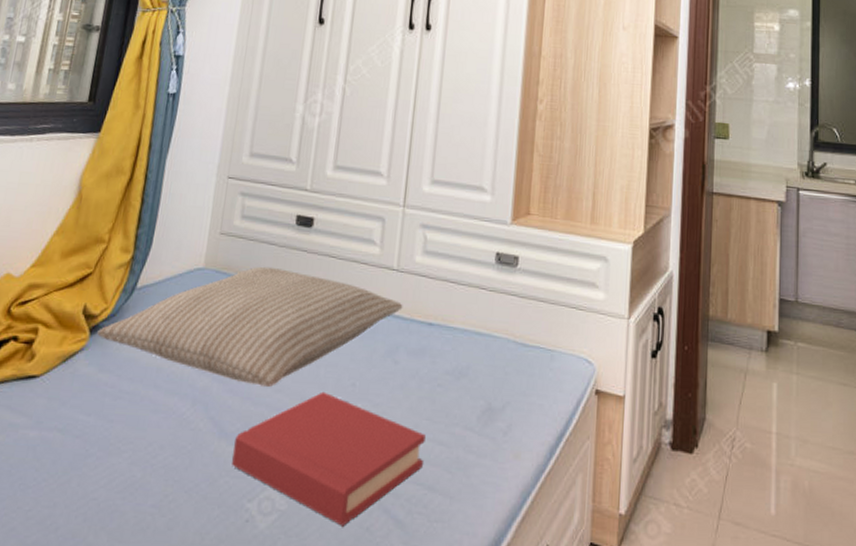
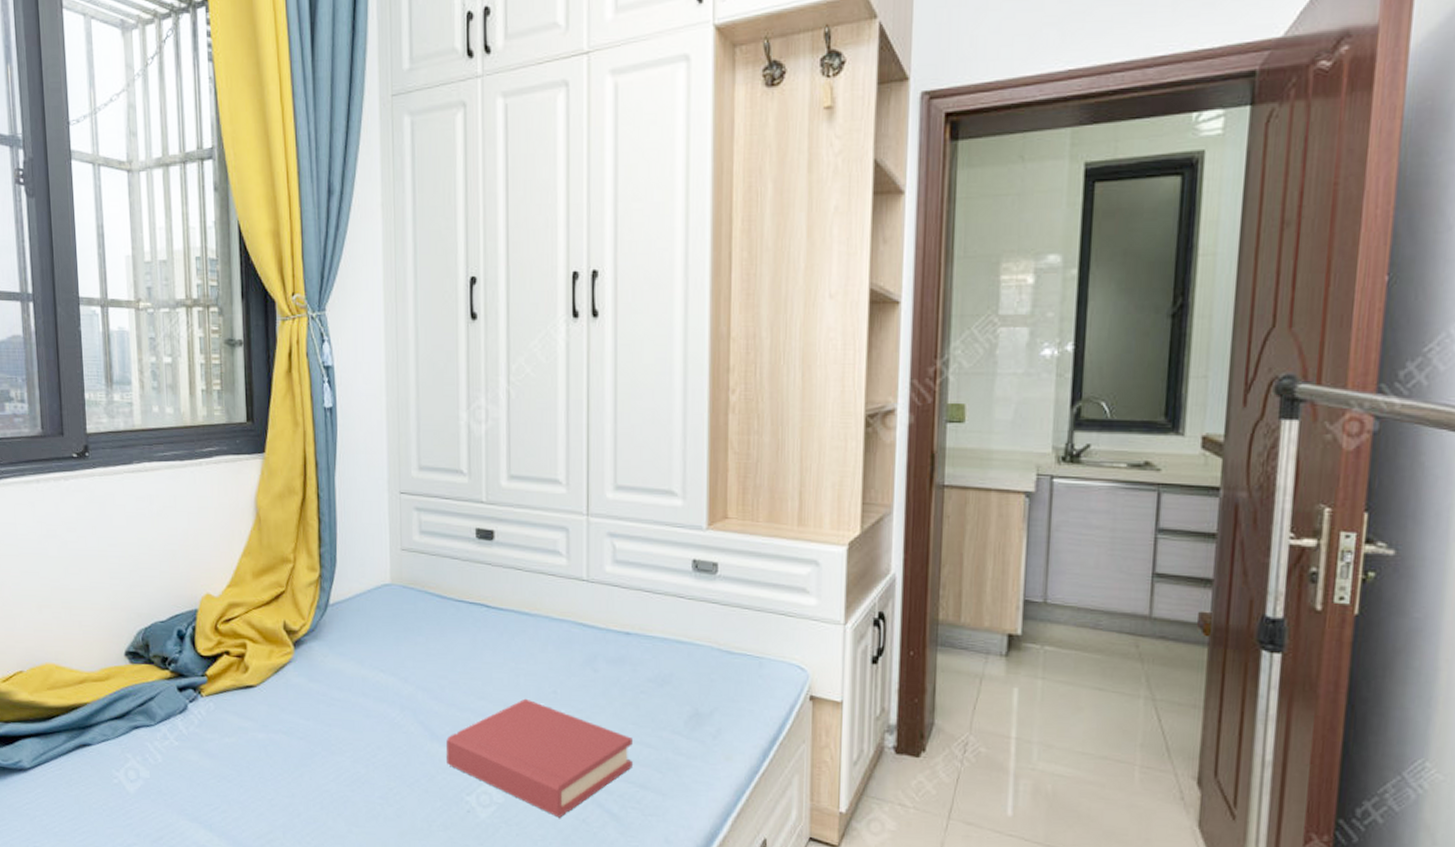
pillow: present [97,266,403,387] -> none [301,580,597,694]

